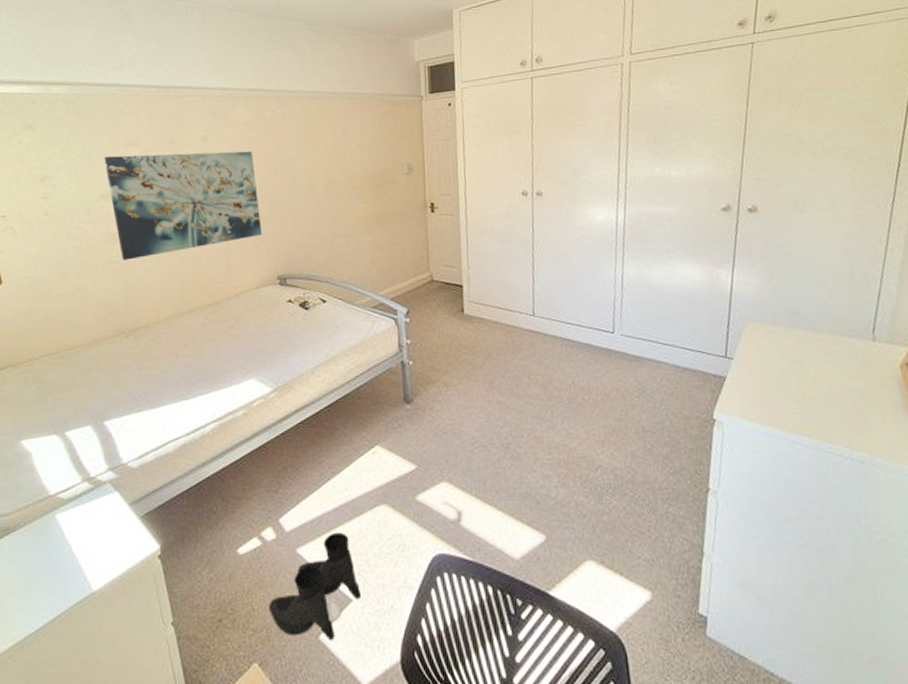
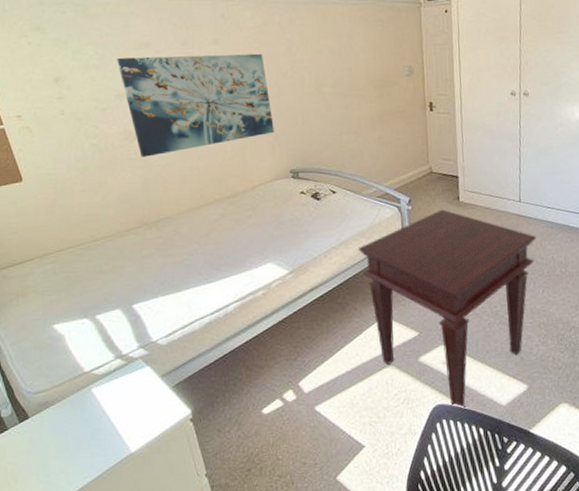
boots: present [268,532,362,640] -> none [291,391,373,480]
side table: none [349,323,554,561] -> present [358,209,537,409]

